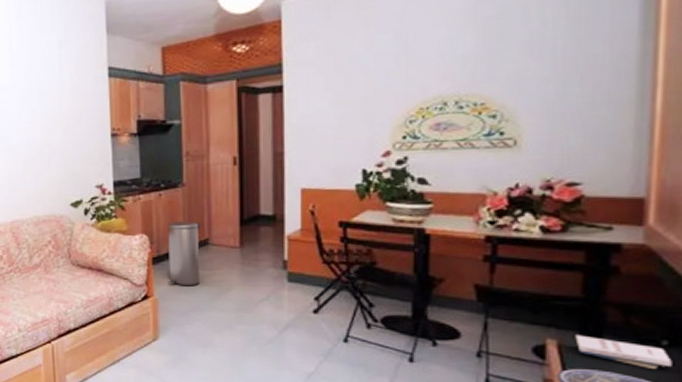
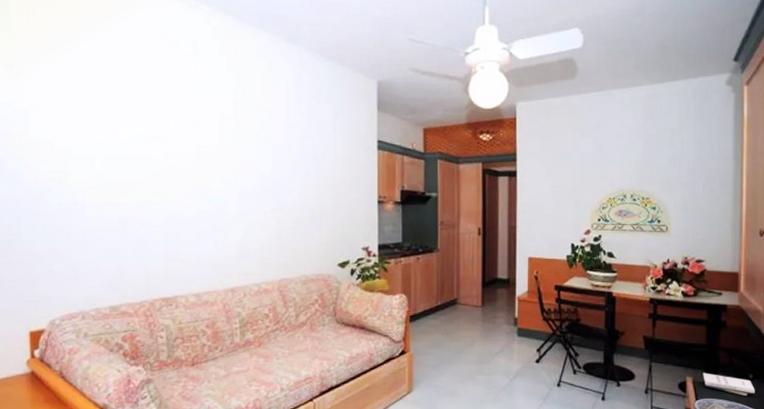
pedal bin: present [168,221,201,286] -> none [422,283,451,342]

